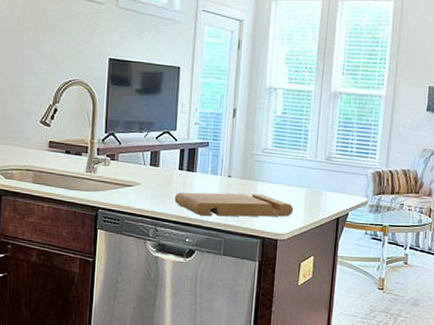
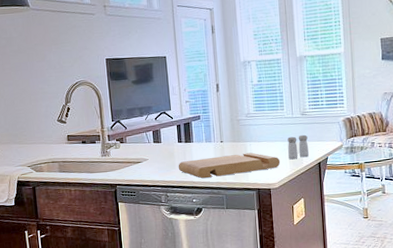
salt and pepper shaker: none [304,182,329,209] -> present [287,134,309,159]

